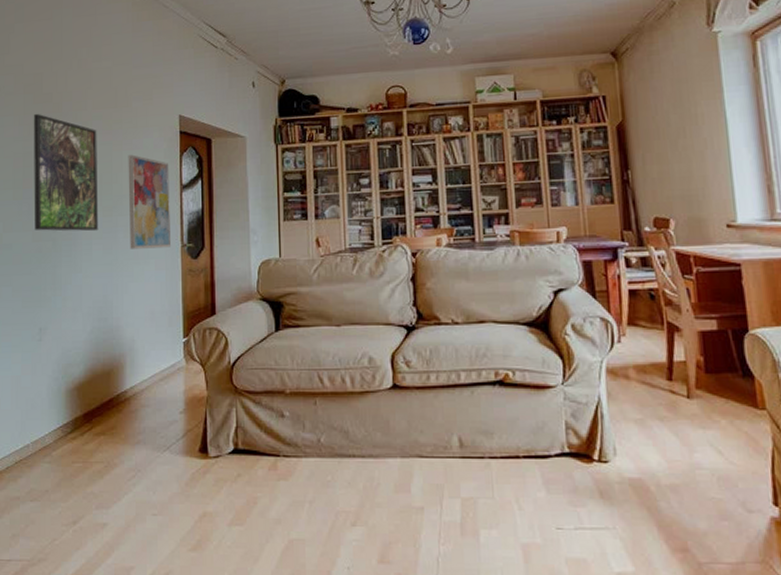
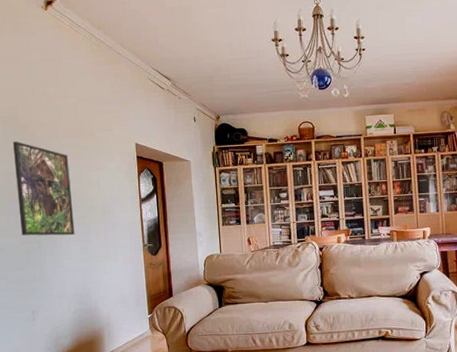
wall art: present [128,154,172,249] -> none [95,174,135,249]

